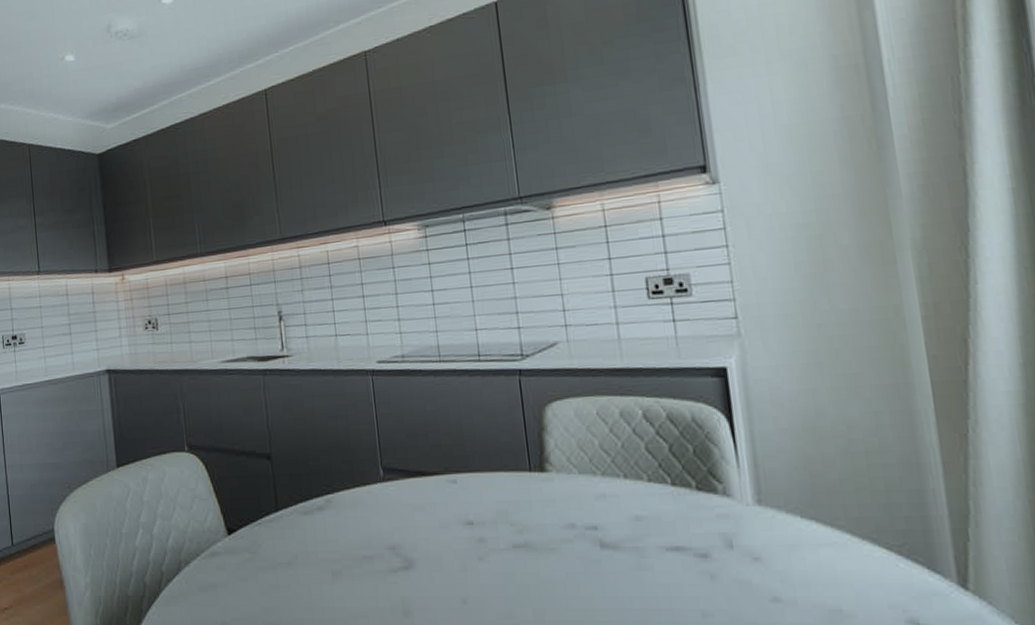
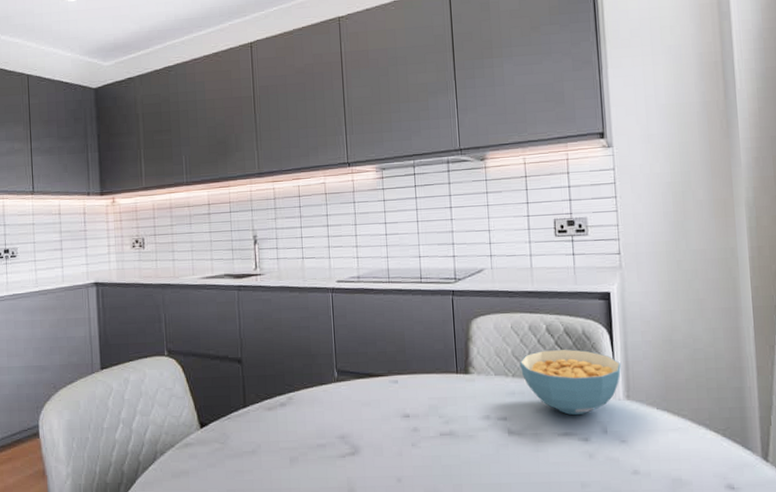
cereal bowl: none [610,440,748,524] -> present [519,349,621,415]

